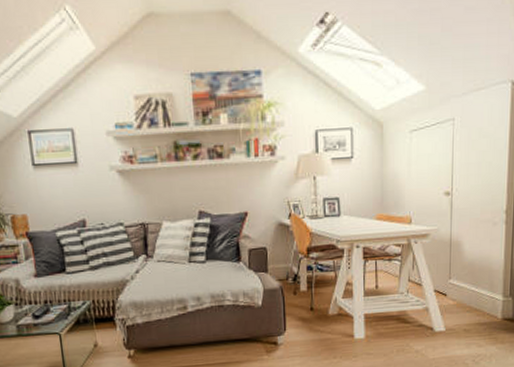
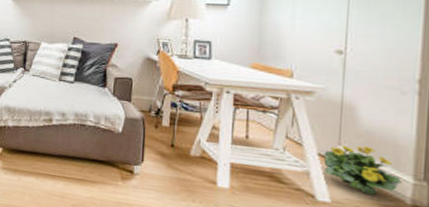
flowering plant: none [437,276,495,318] -> present [322,145,402,195]

